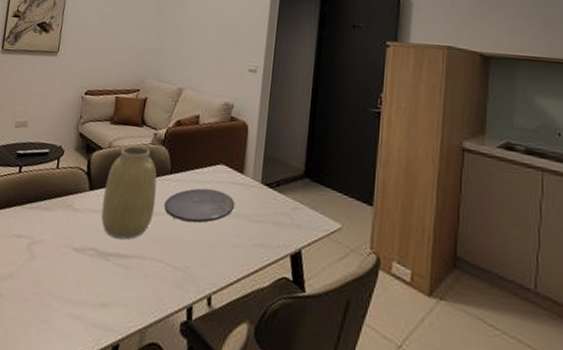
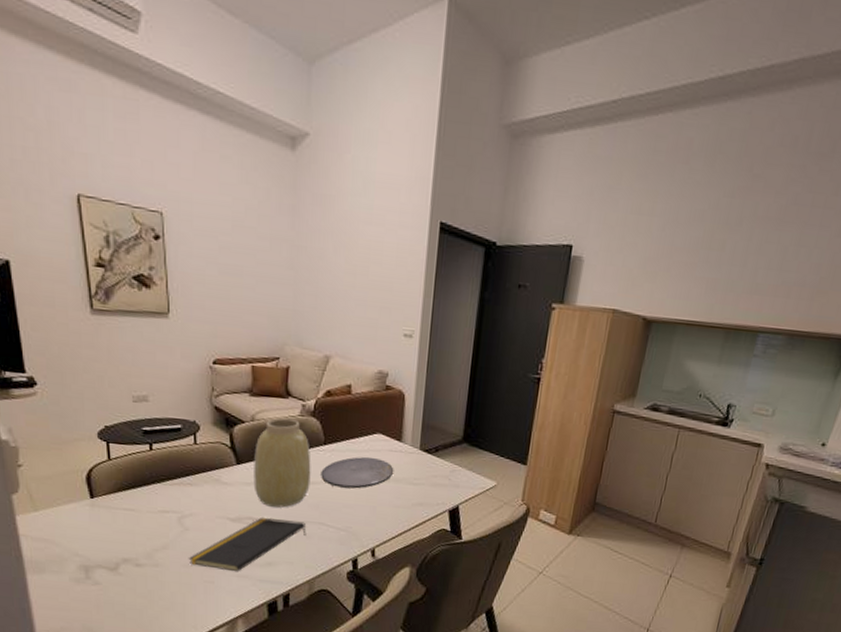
notepad: none [28,249,144,312] -> present [188,518,306,572]

